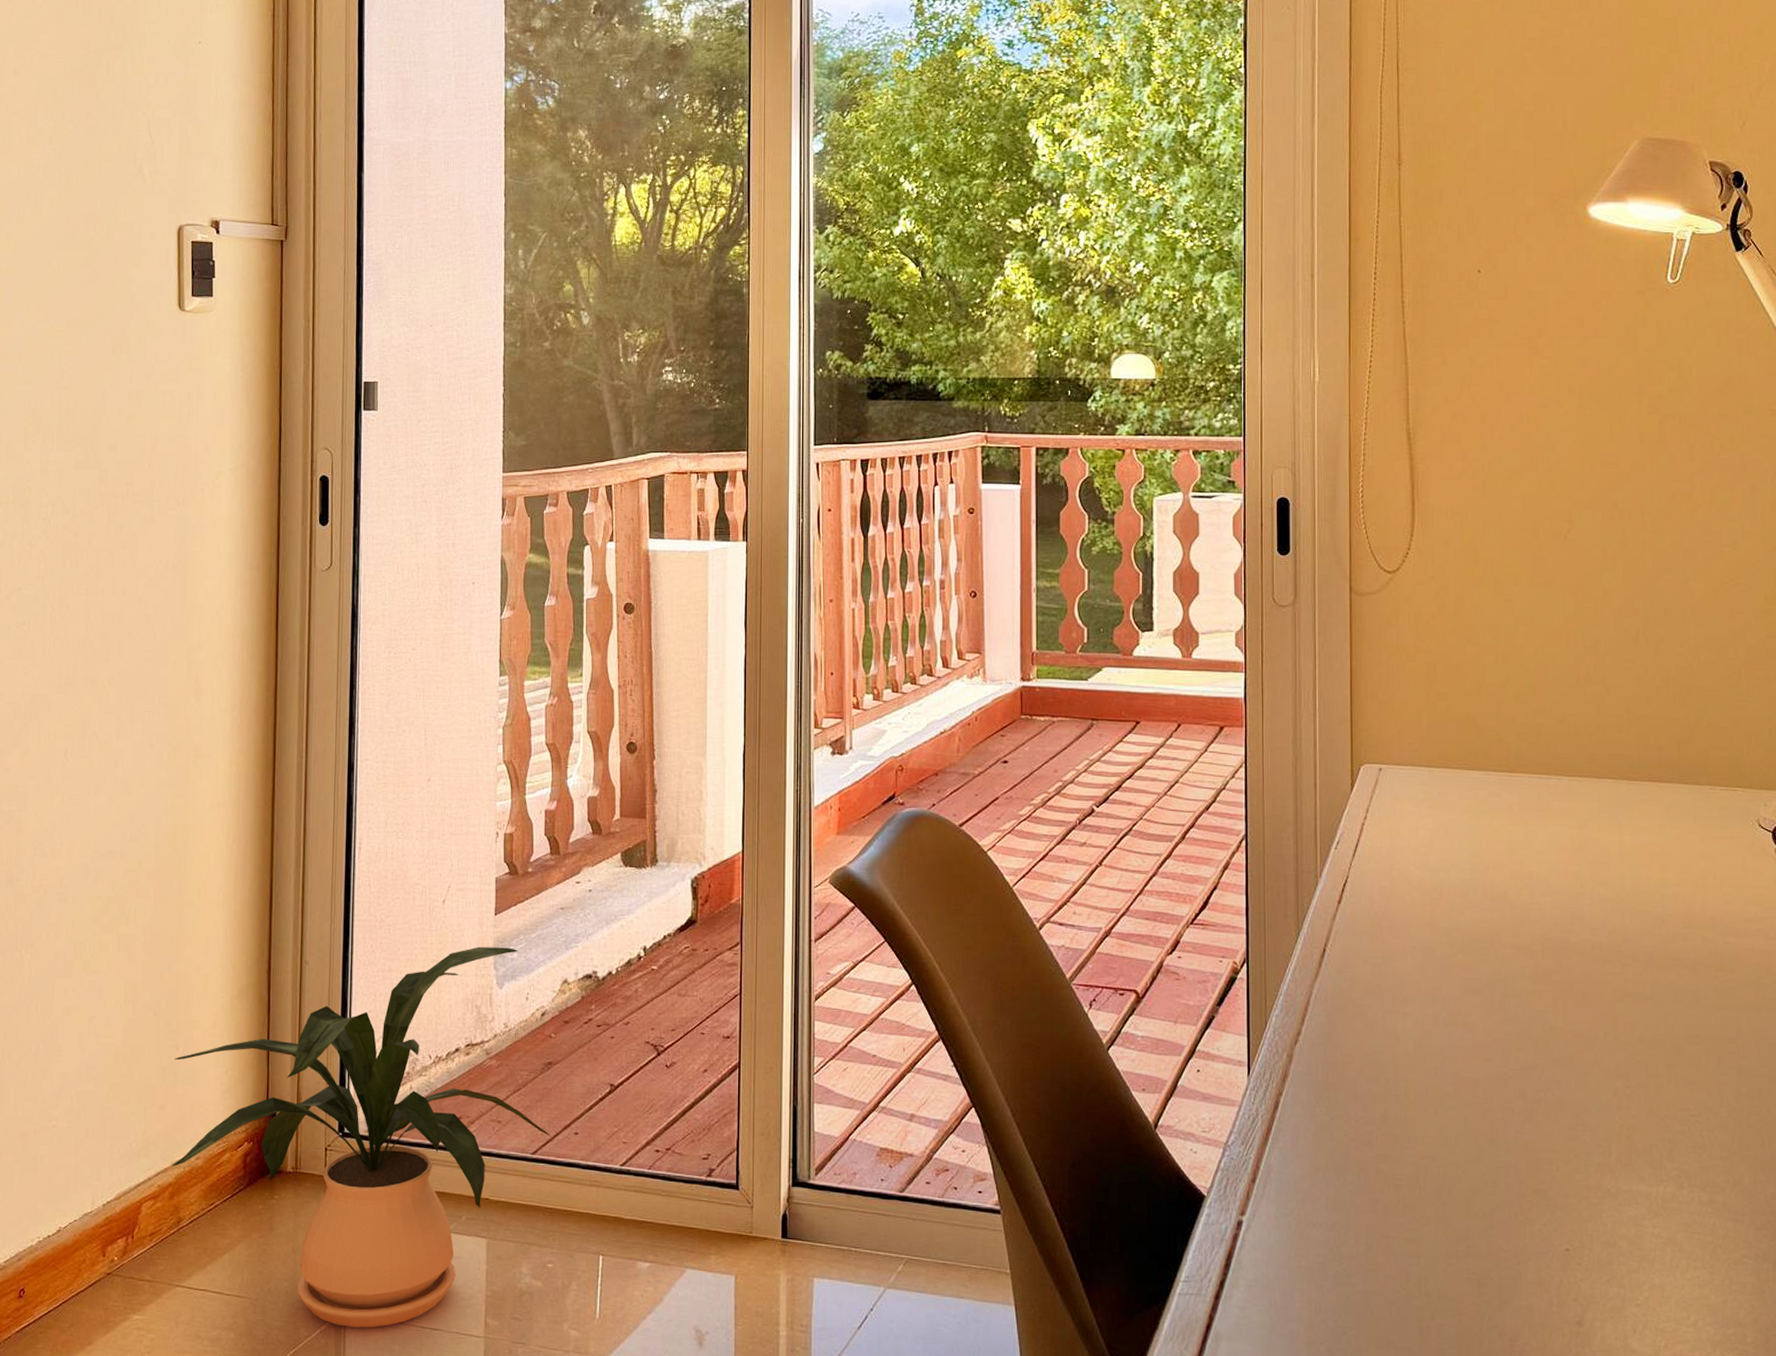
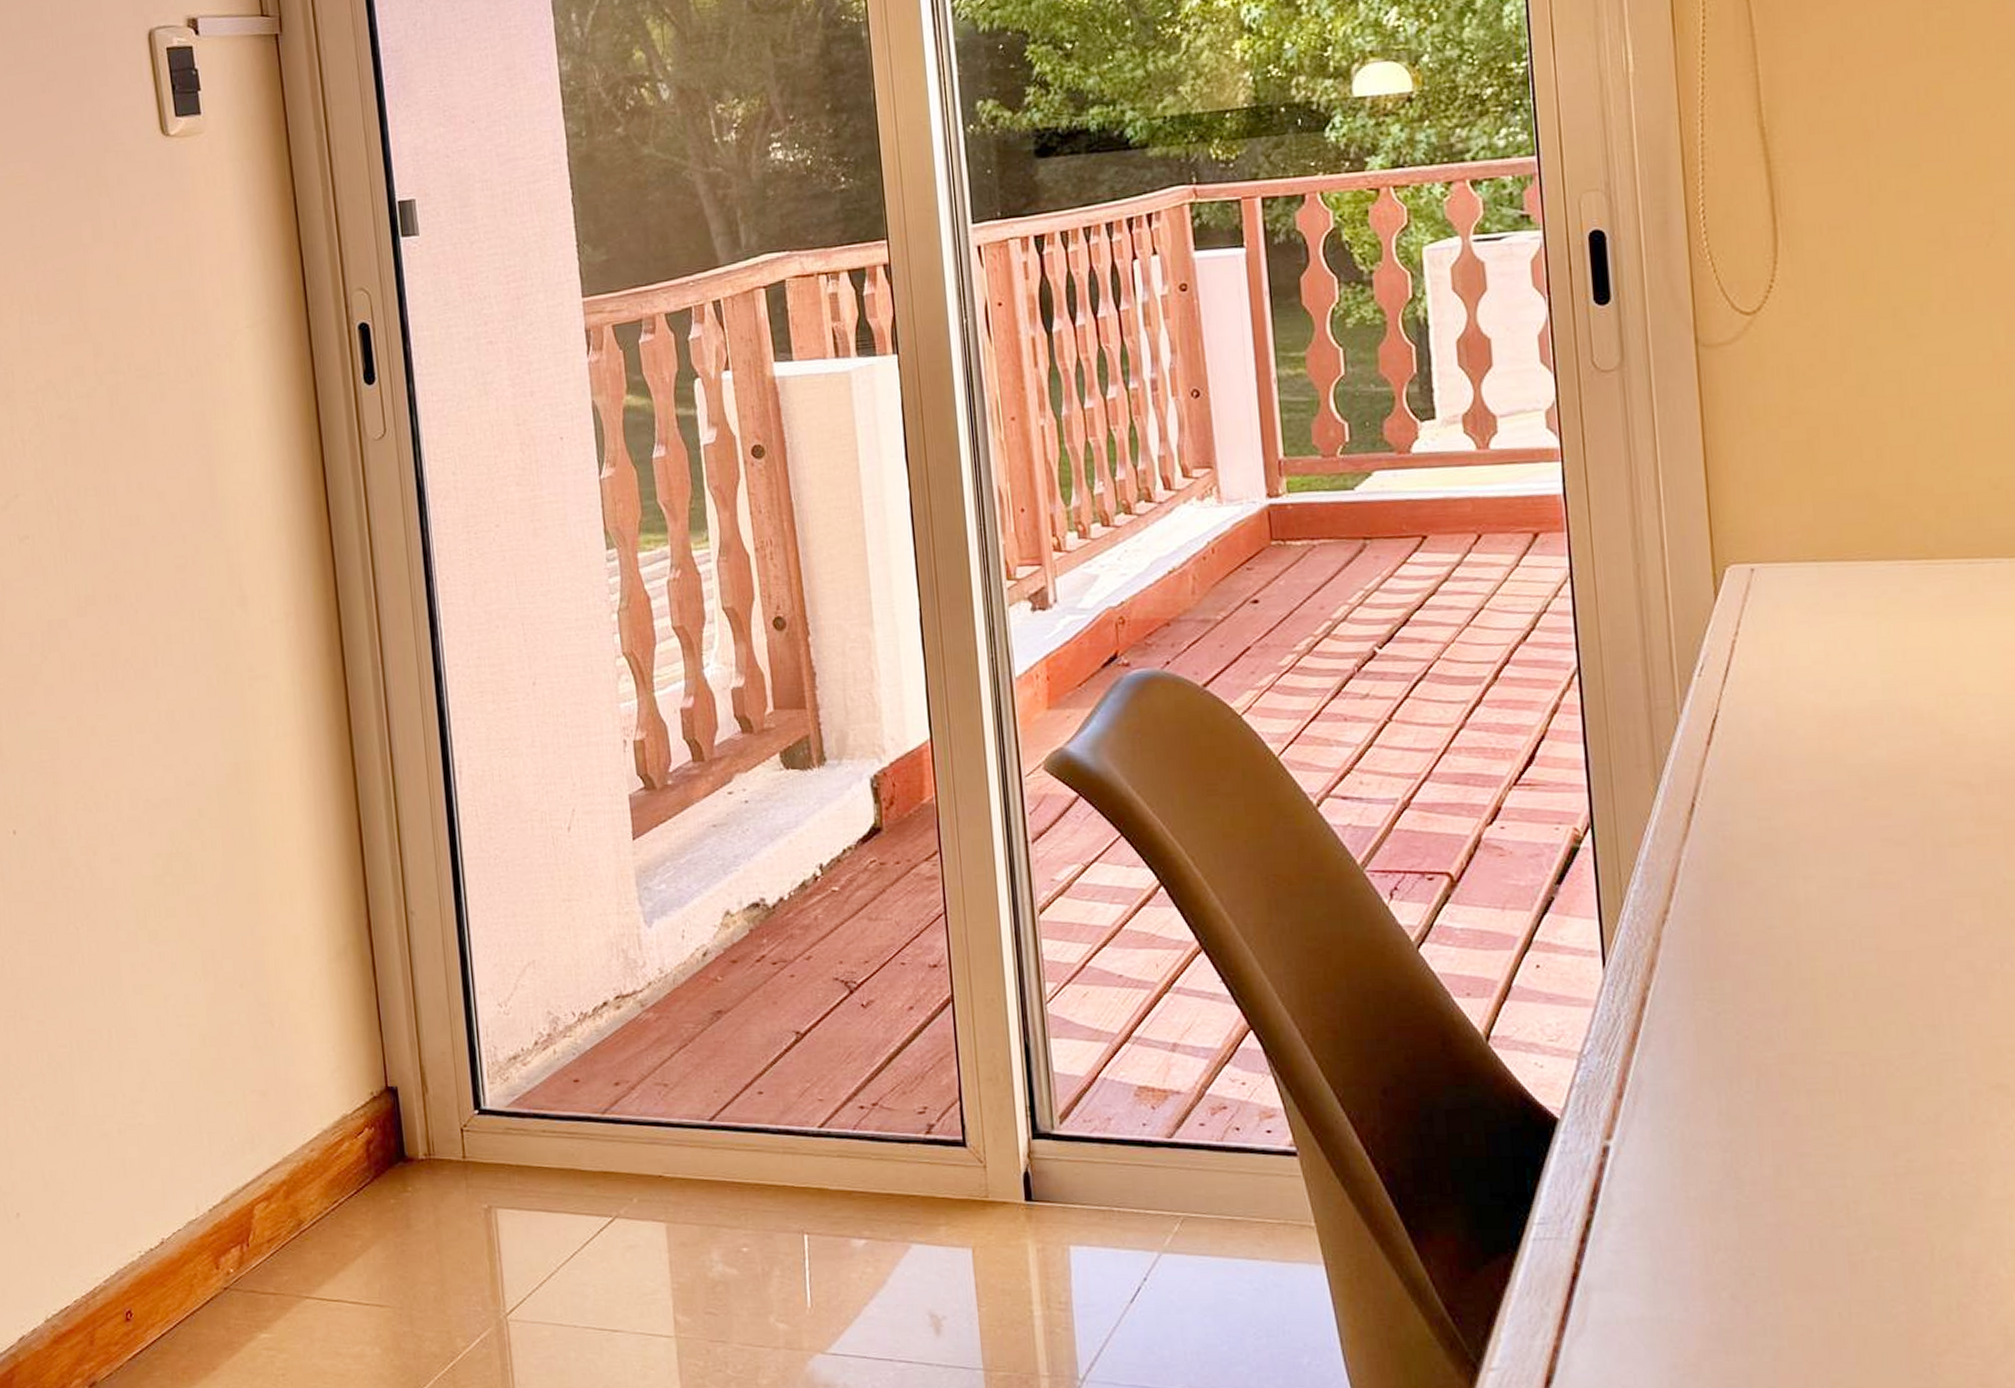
house plant: present [171,946,551,1328] -> none [269,877,730,1334]

